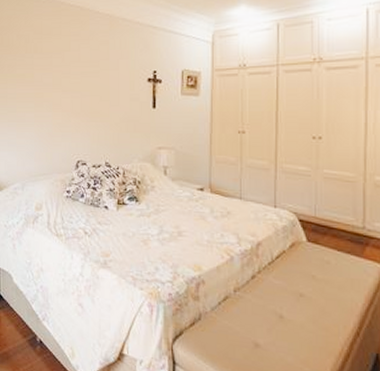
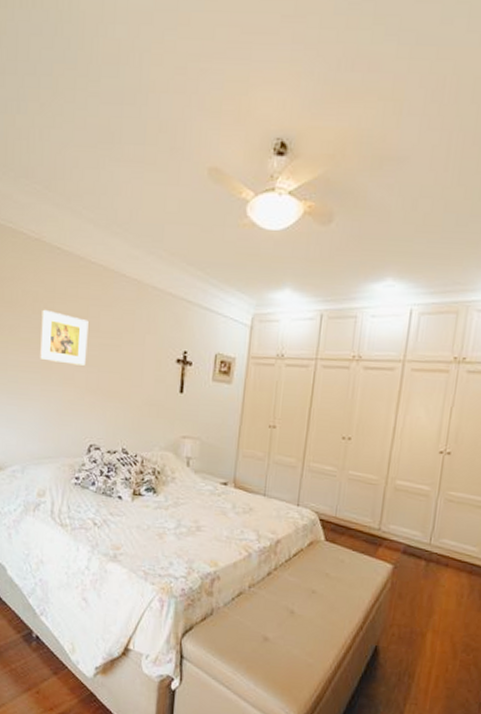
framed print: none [32,48,71,92] -> present [39,309,89,366]

